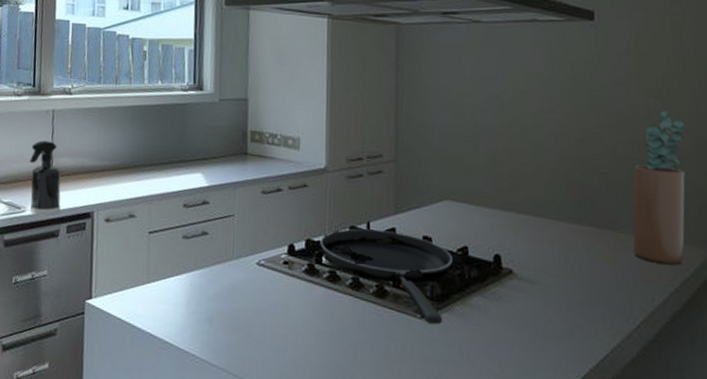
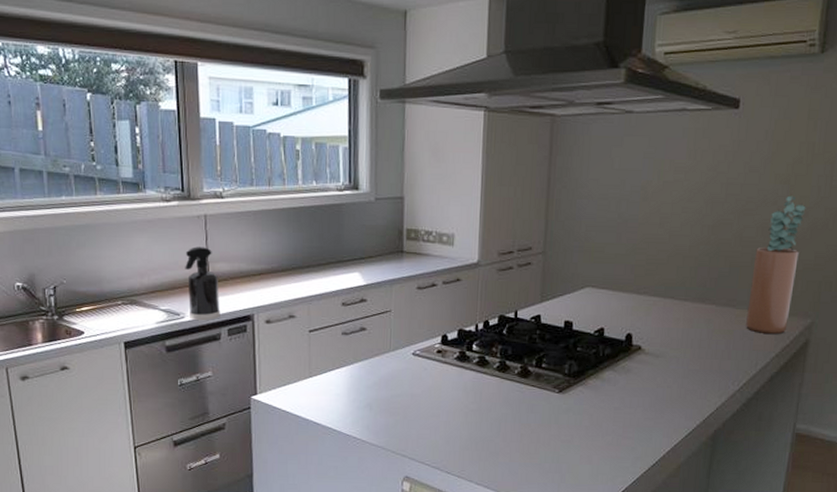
frying pan: present [320,228,453,324] -> none [471,317,591,397]

